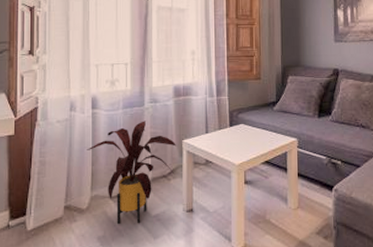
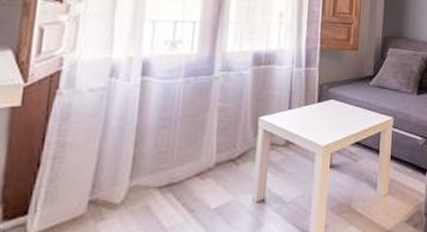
house plant: present [87,121,177,225] -> none [129,92,252,222]

